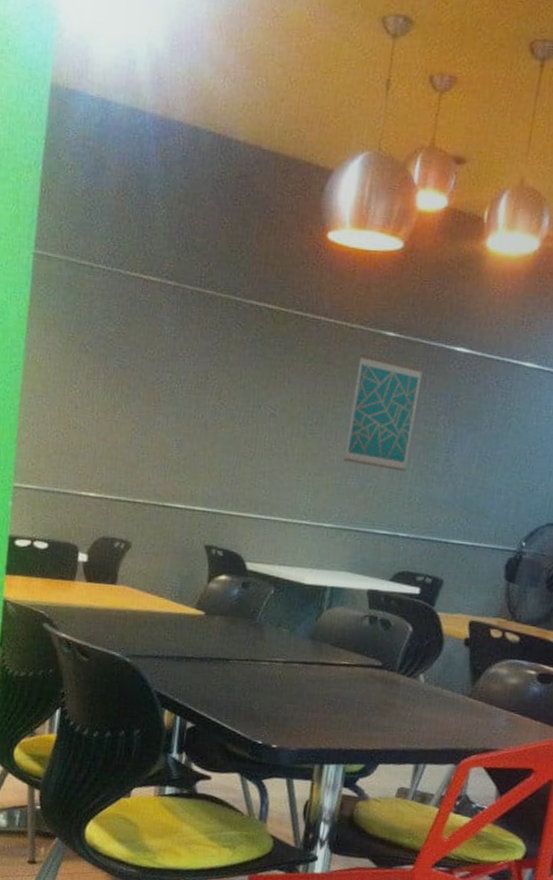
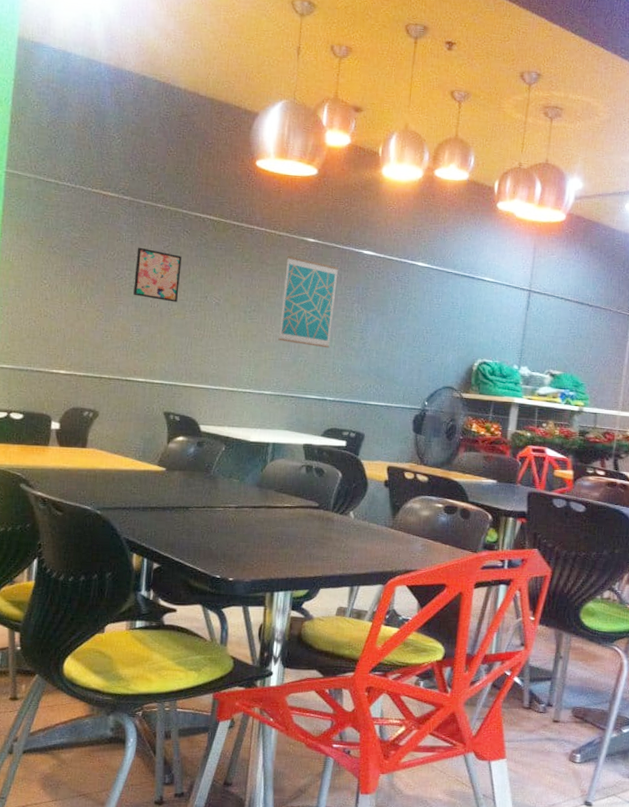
wall art: none [175,344,233,413] -> present [133,247,182,303]

